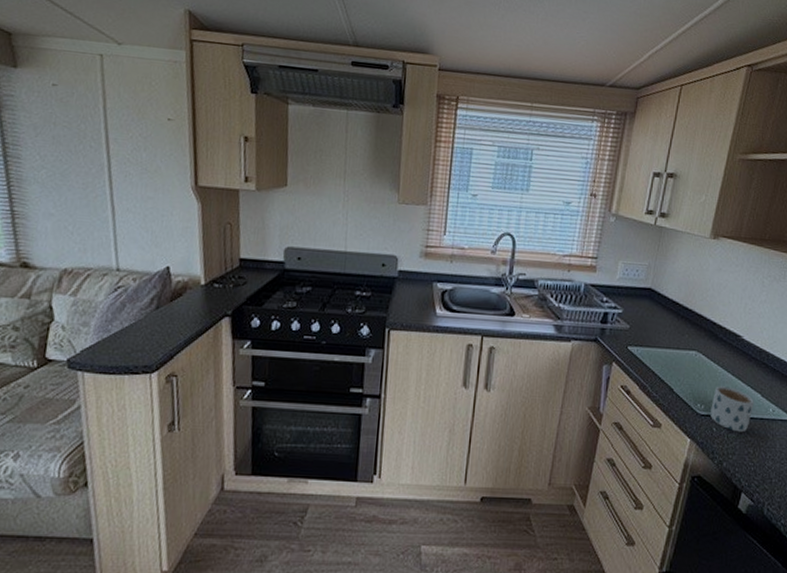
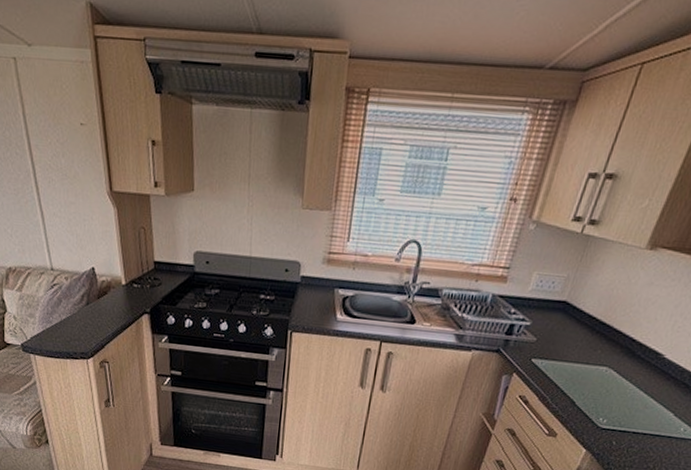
mug: present [710,386,754,433] -> none [612,402,665,448]

